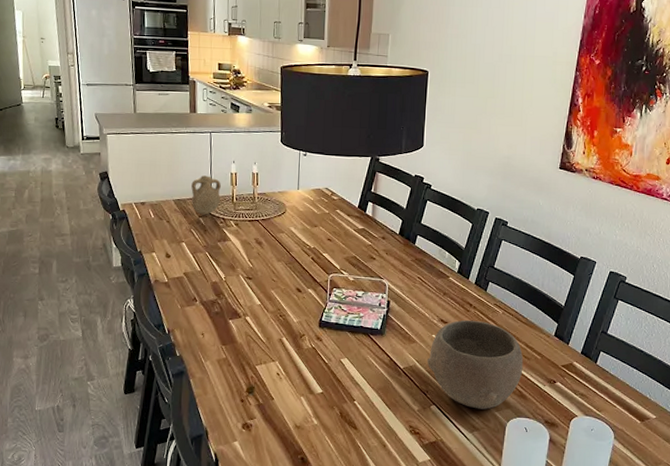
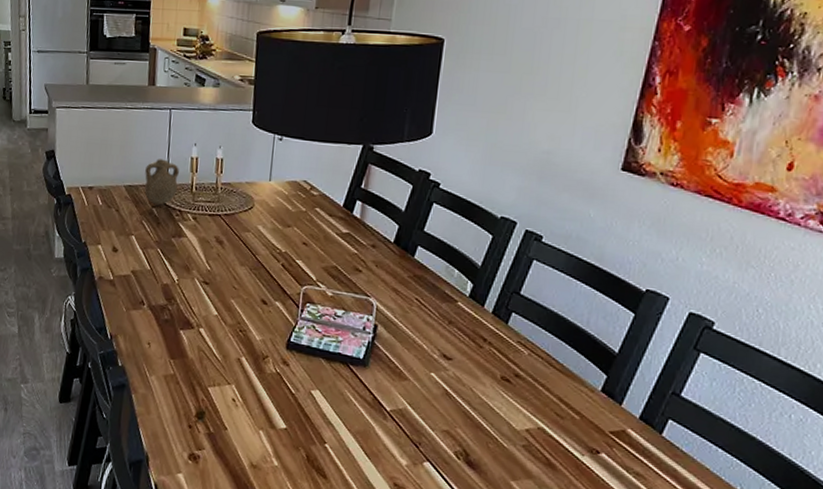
bowl: present [427,319,524,409] -> none [421,357,555,476]

